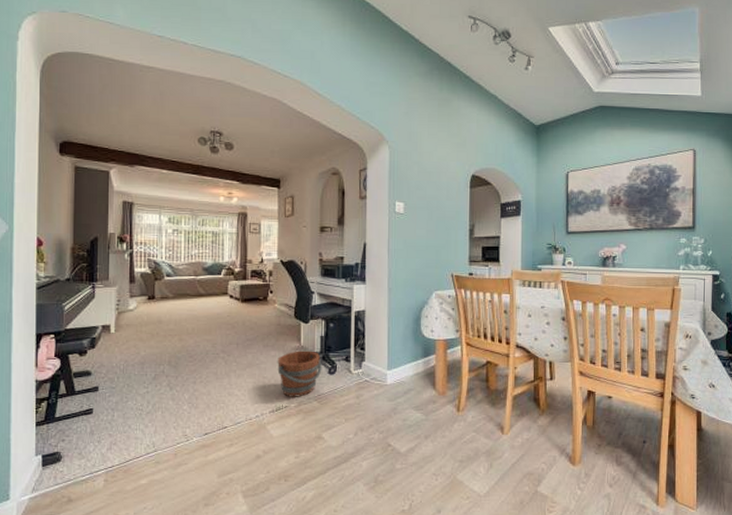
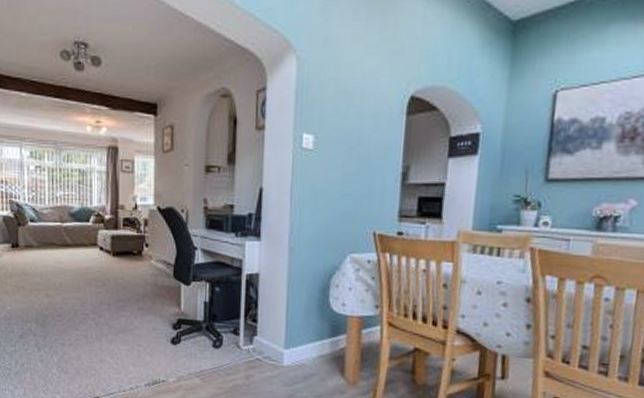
bucket: present [277,350,322,397] -> none [154,317,206,372]

